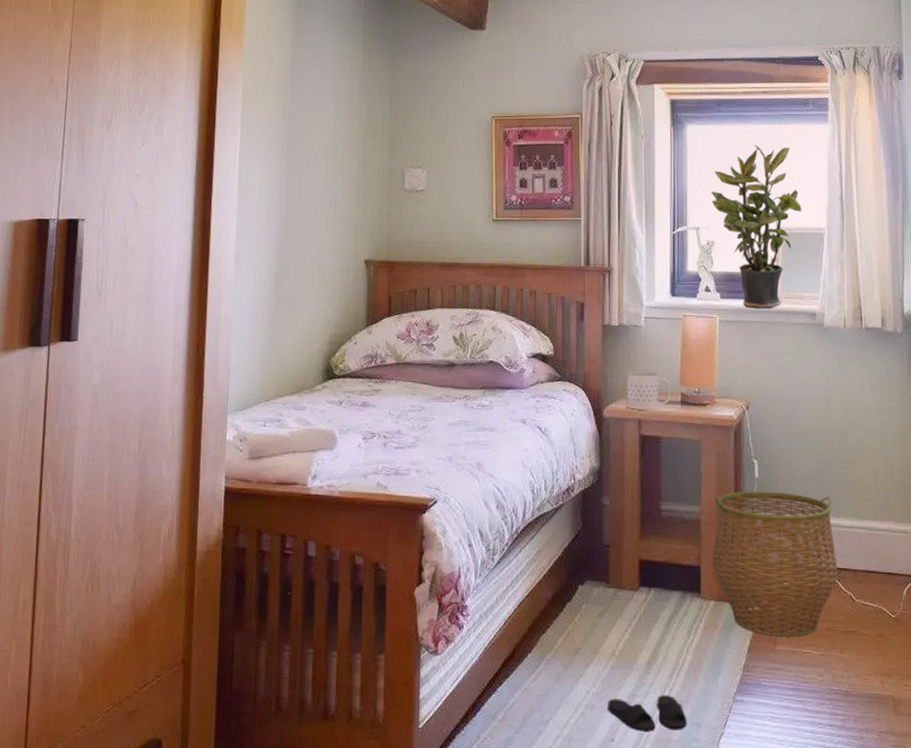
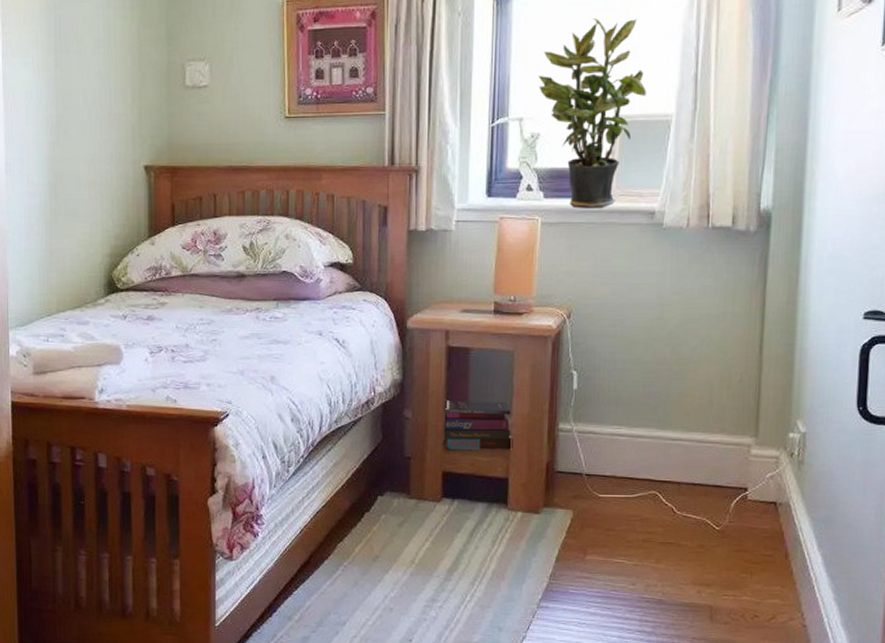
slipper: present [608,695,687,731] -> none [406,600,488,633]
mug: present [626,371,671,410] -> none [432,279,483,320]
books: none [635,488,703,538] -> present [439,401,513,451]
basket: present [711,491,838,637] -> none [520,403,660,547]

